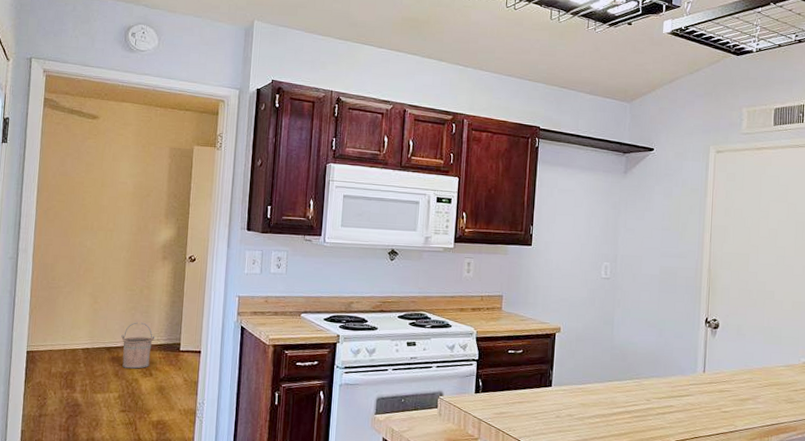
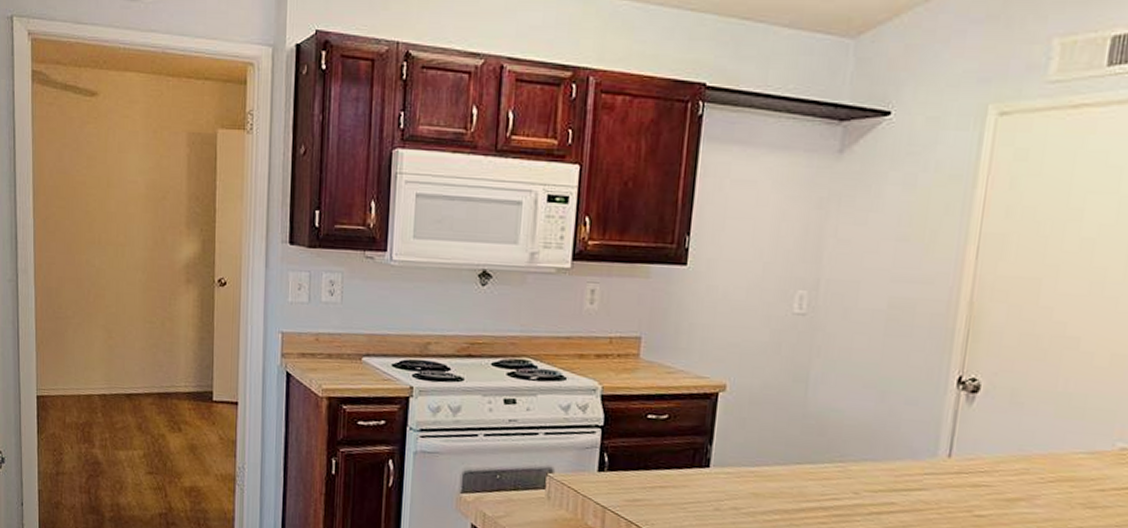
bucket: present [121,322,155,369] -> none [142,363,182,422]

